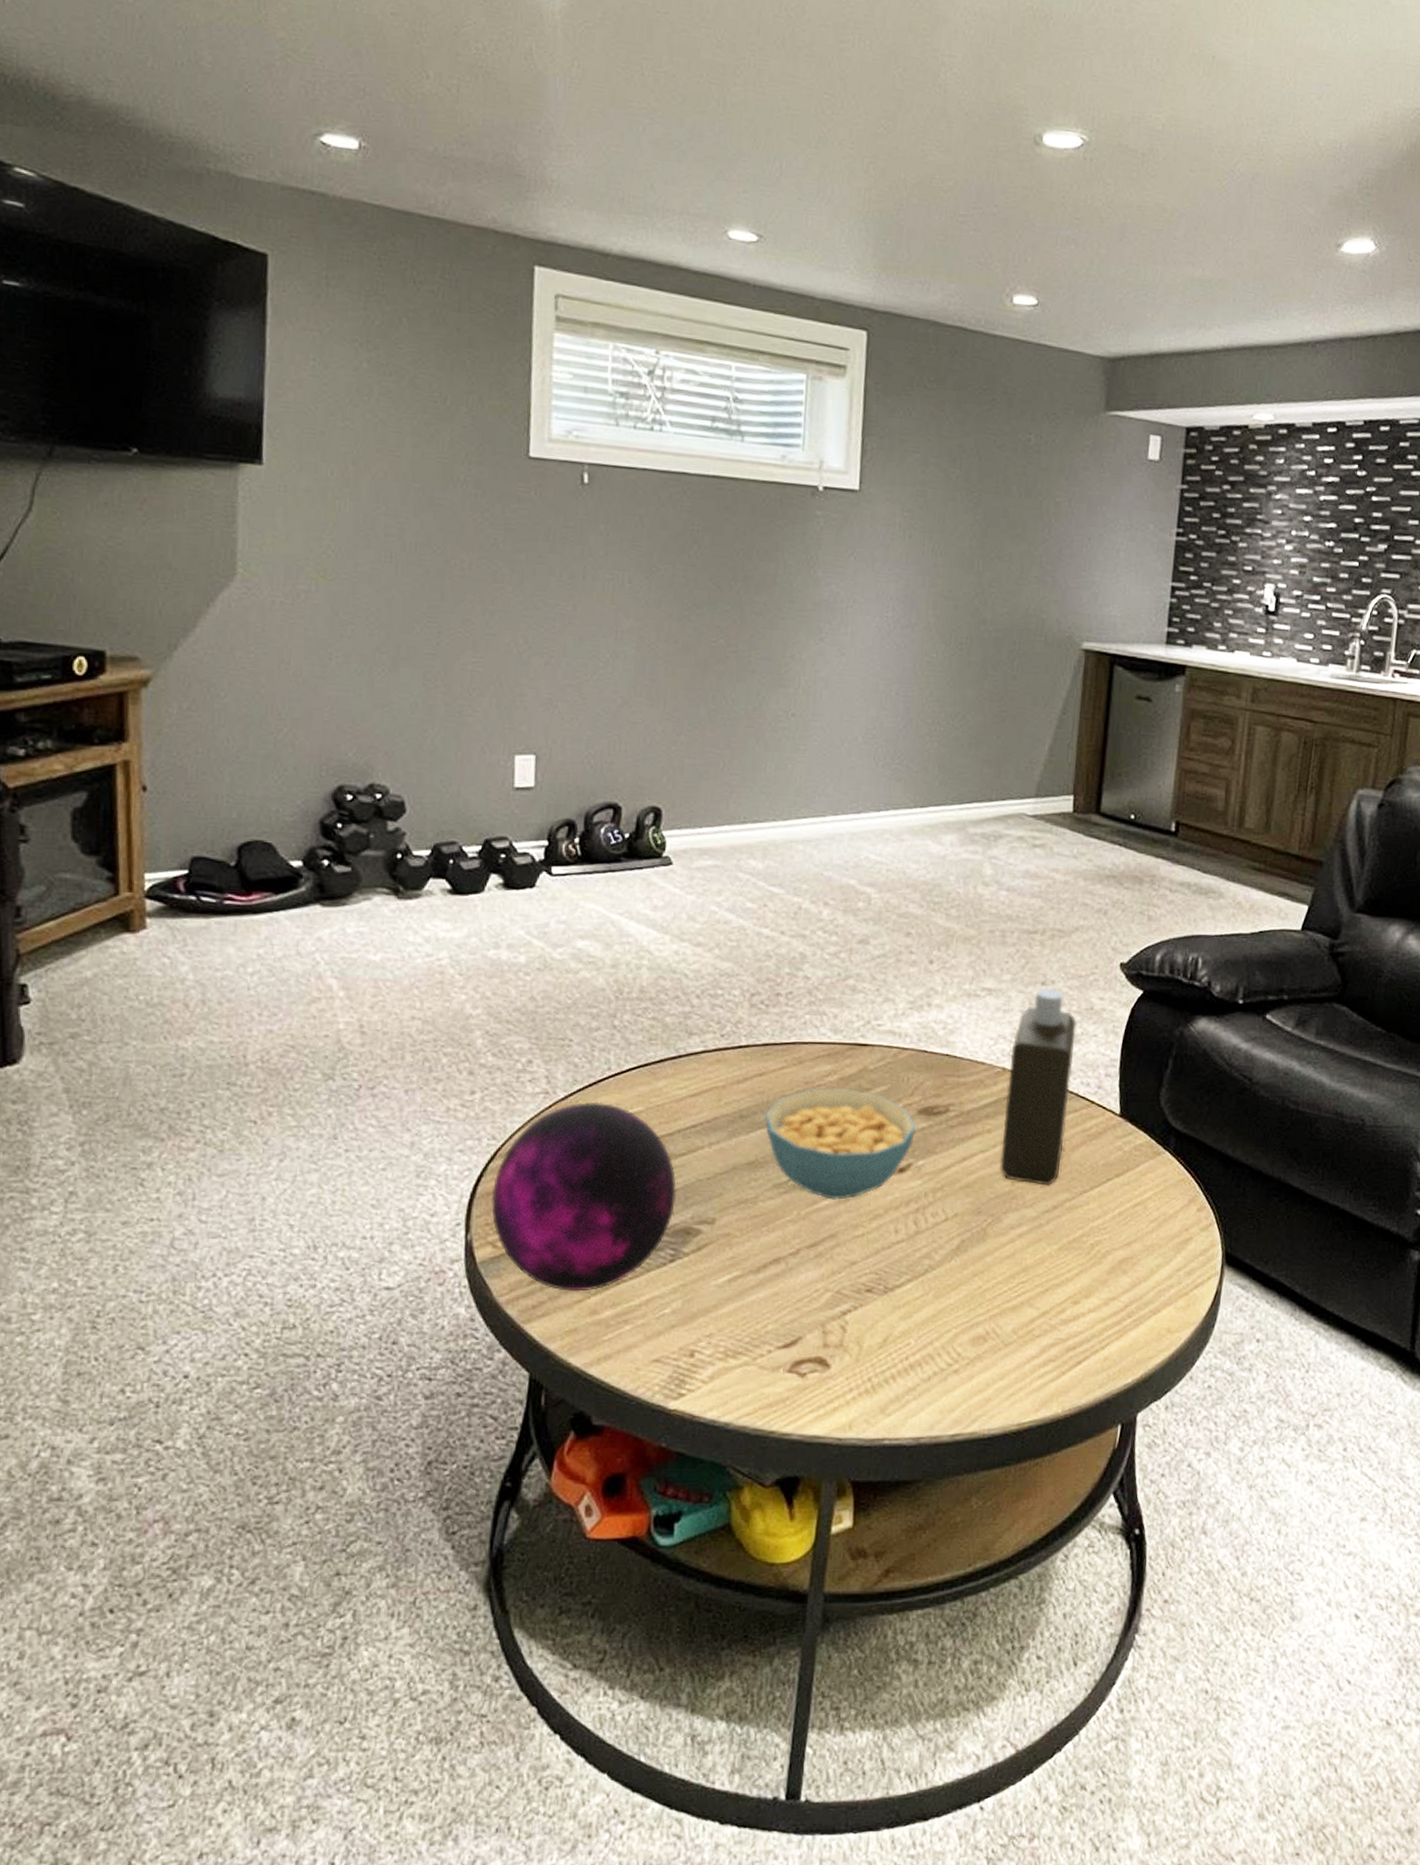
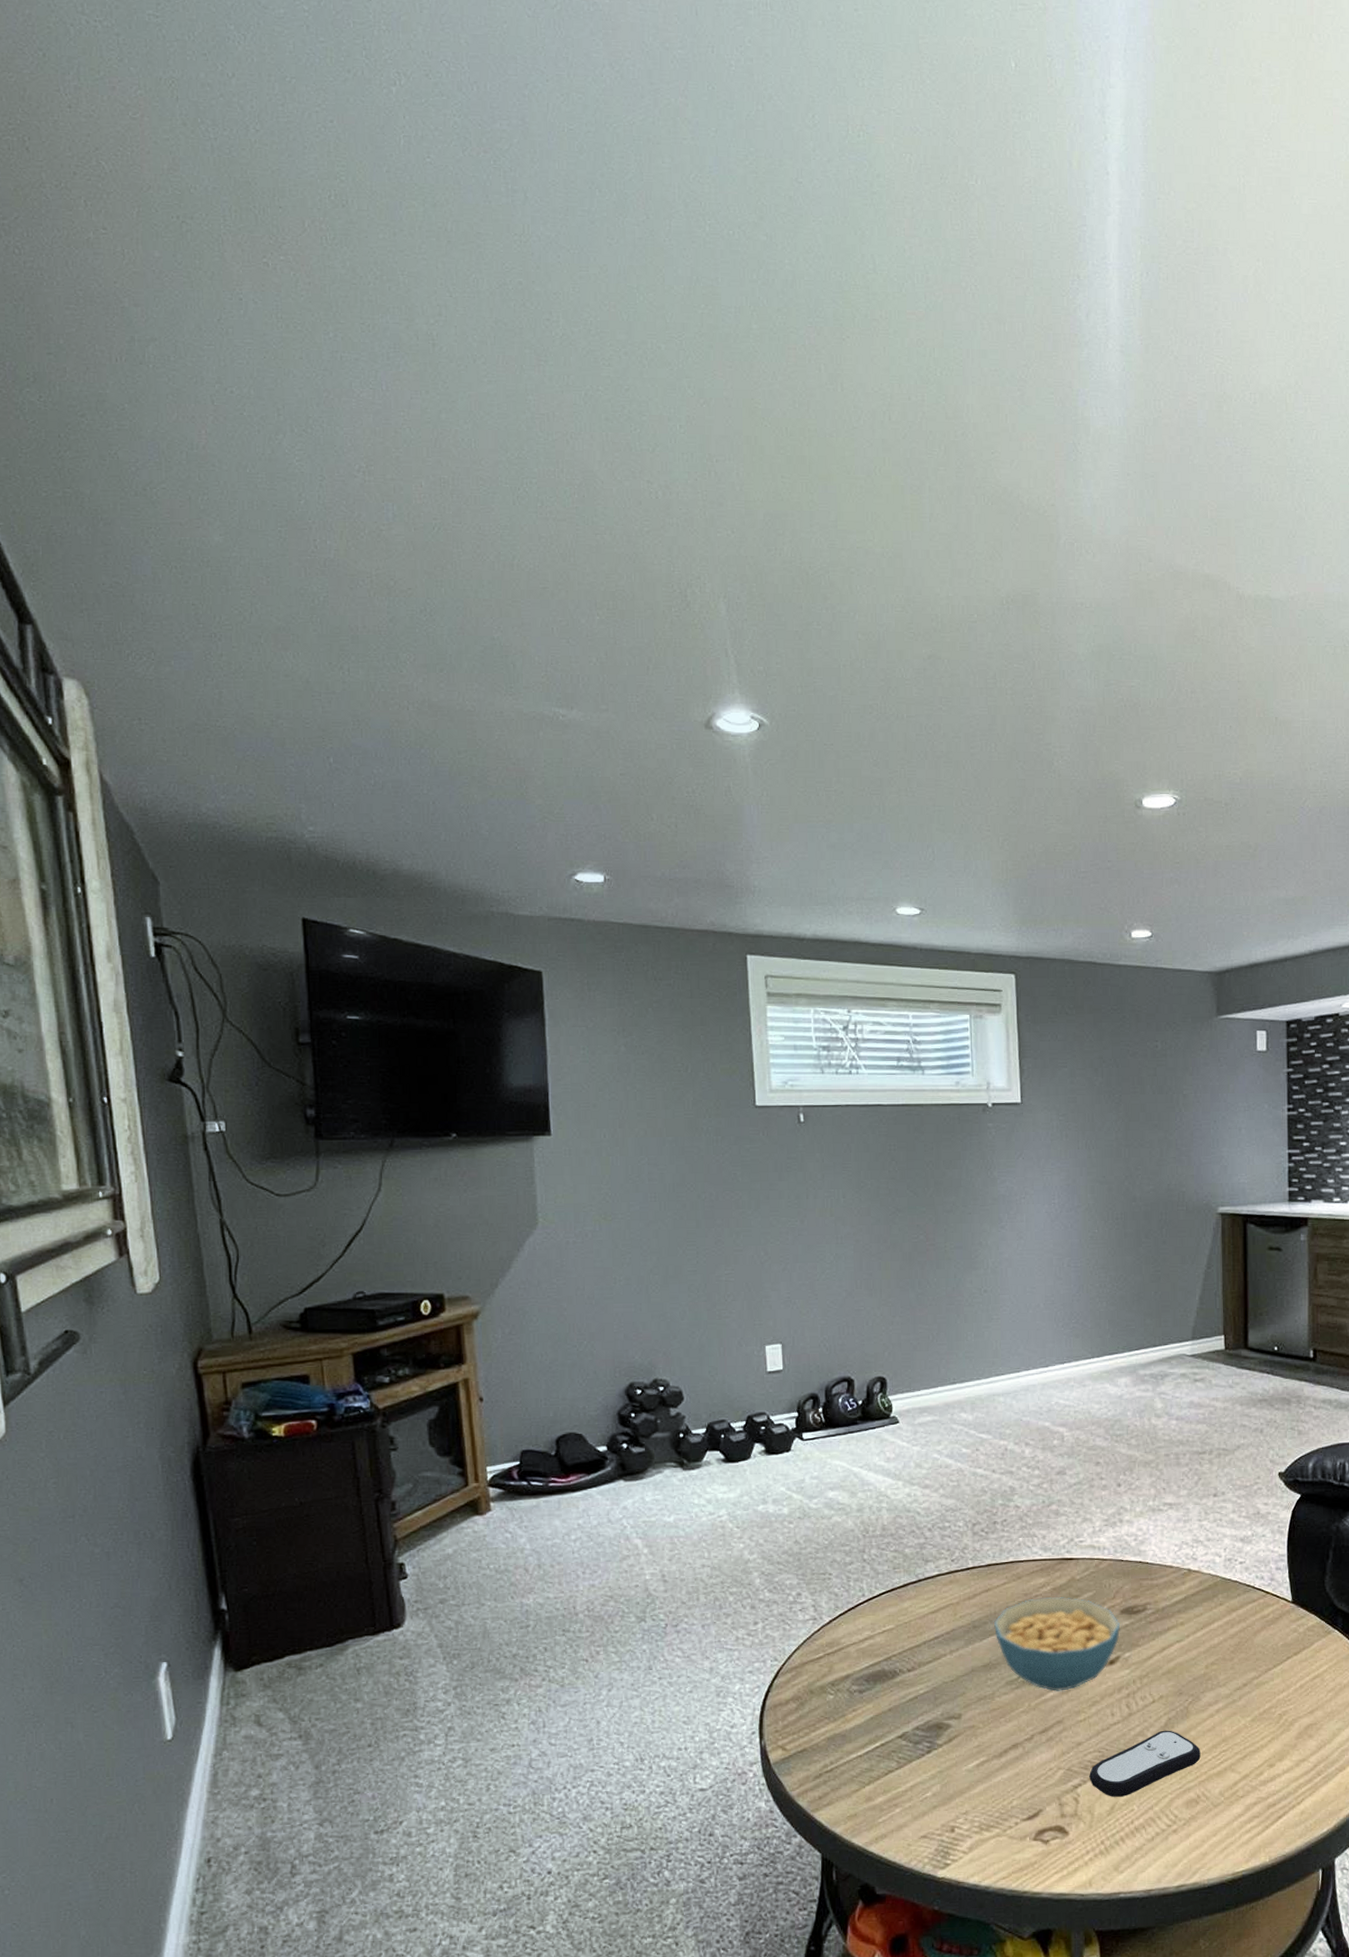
decorative orb: present [490,1101,677,1292] -> none [777,1623,928,1783]
remote control: none [861,1253,996,1328] -> present [1089,1730,1201,1797]
bottle: present [1000,987,1077,1186] -> none [1193,1498,1248,1667]

